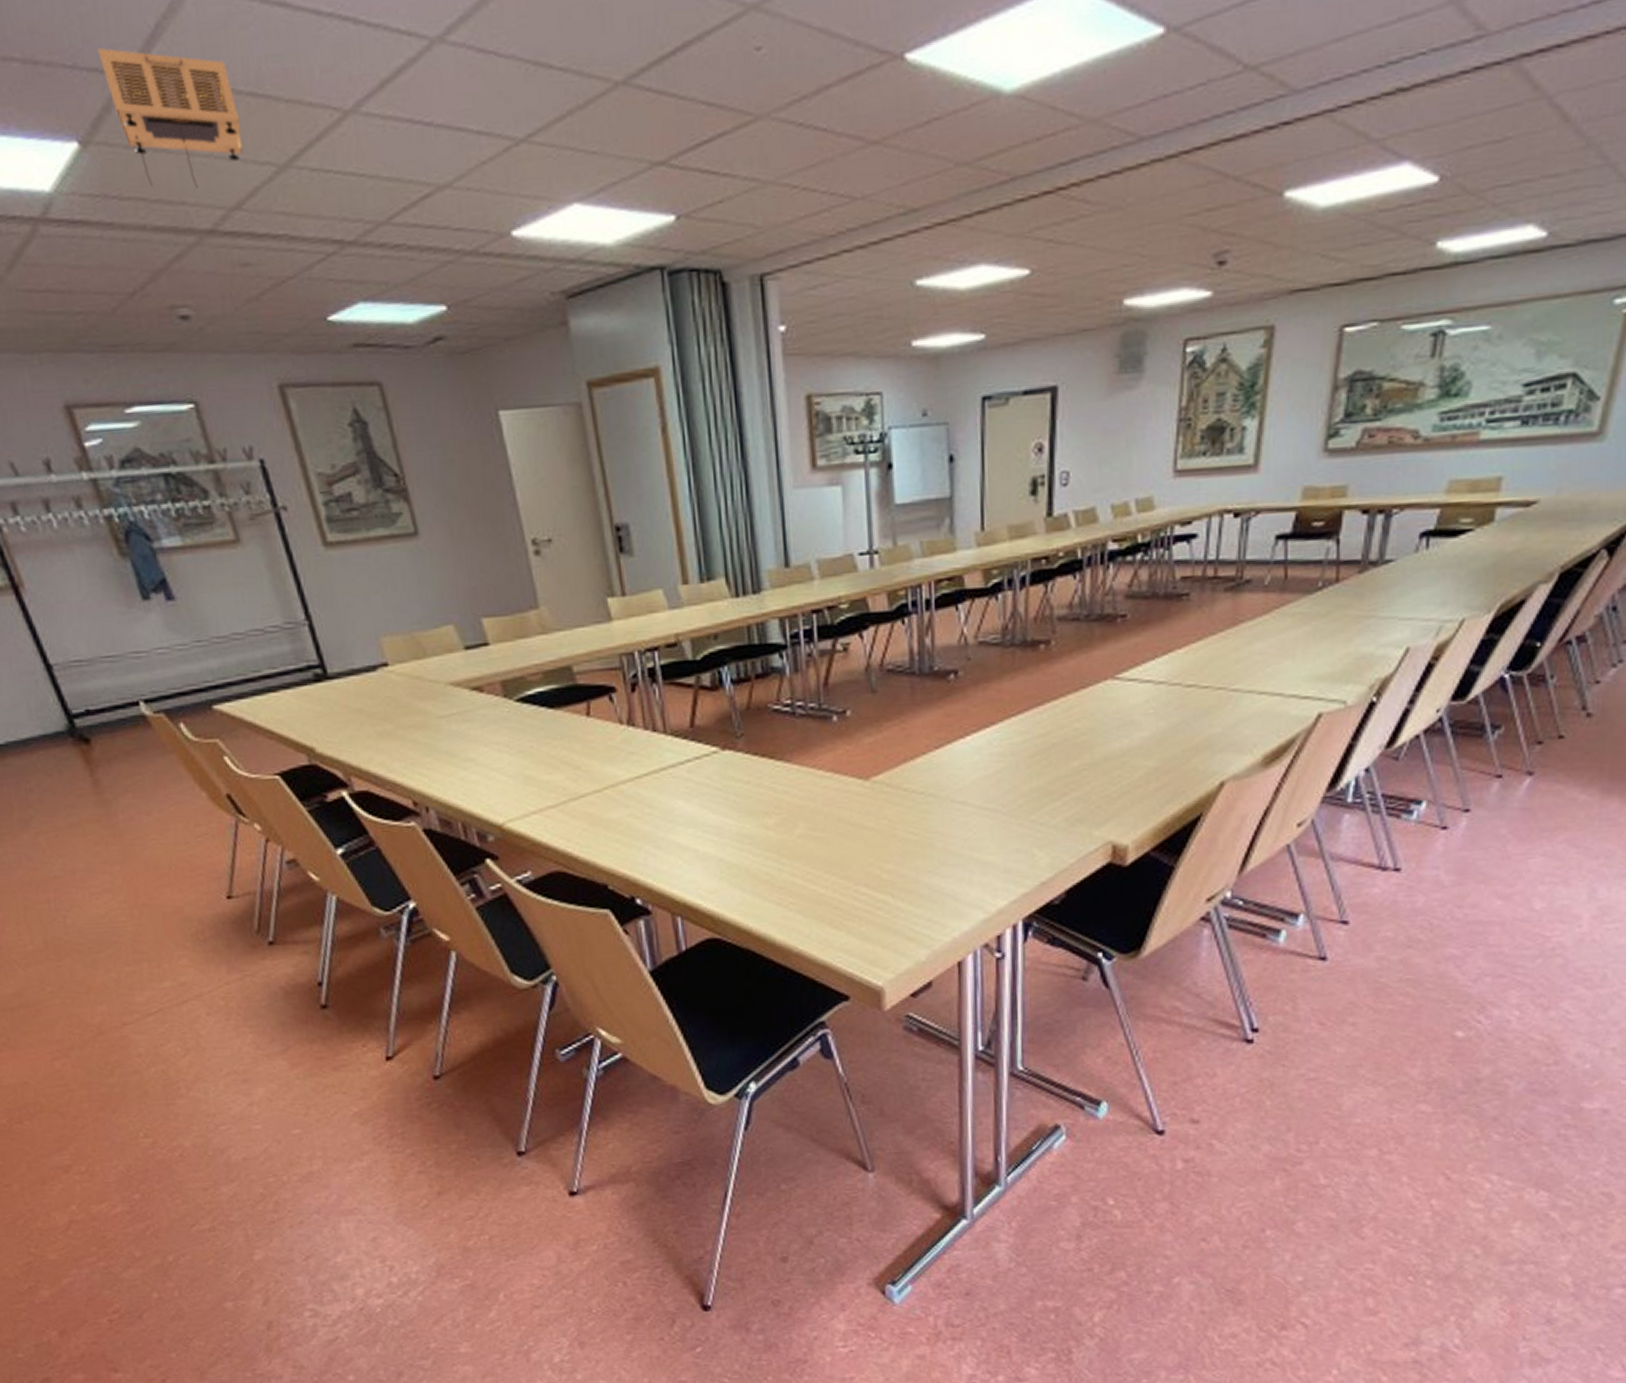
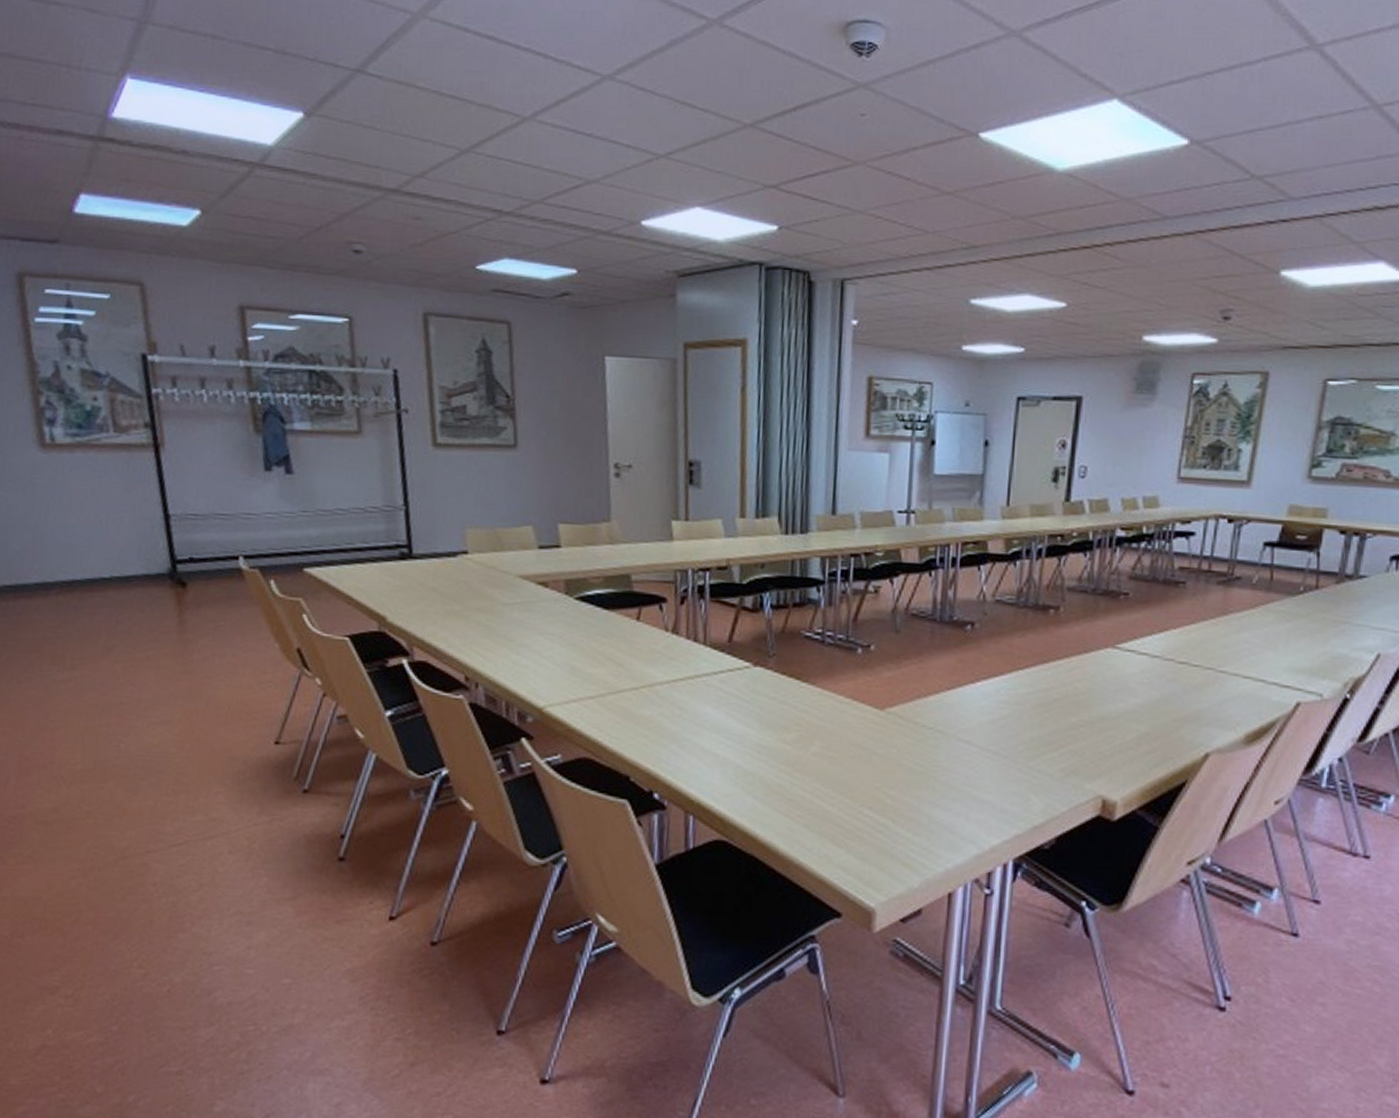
projector: present [97,47,243,188] -> none [336,49,438,157]

